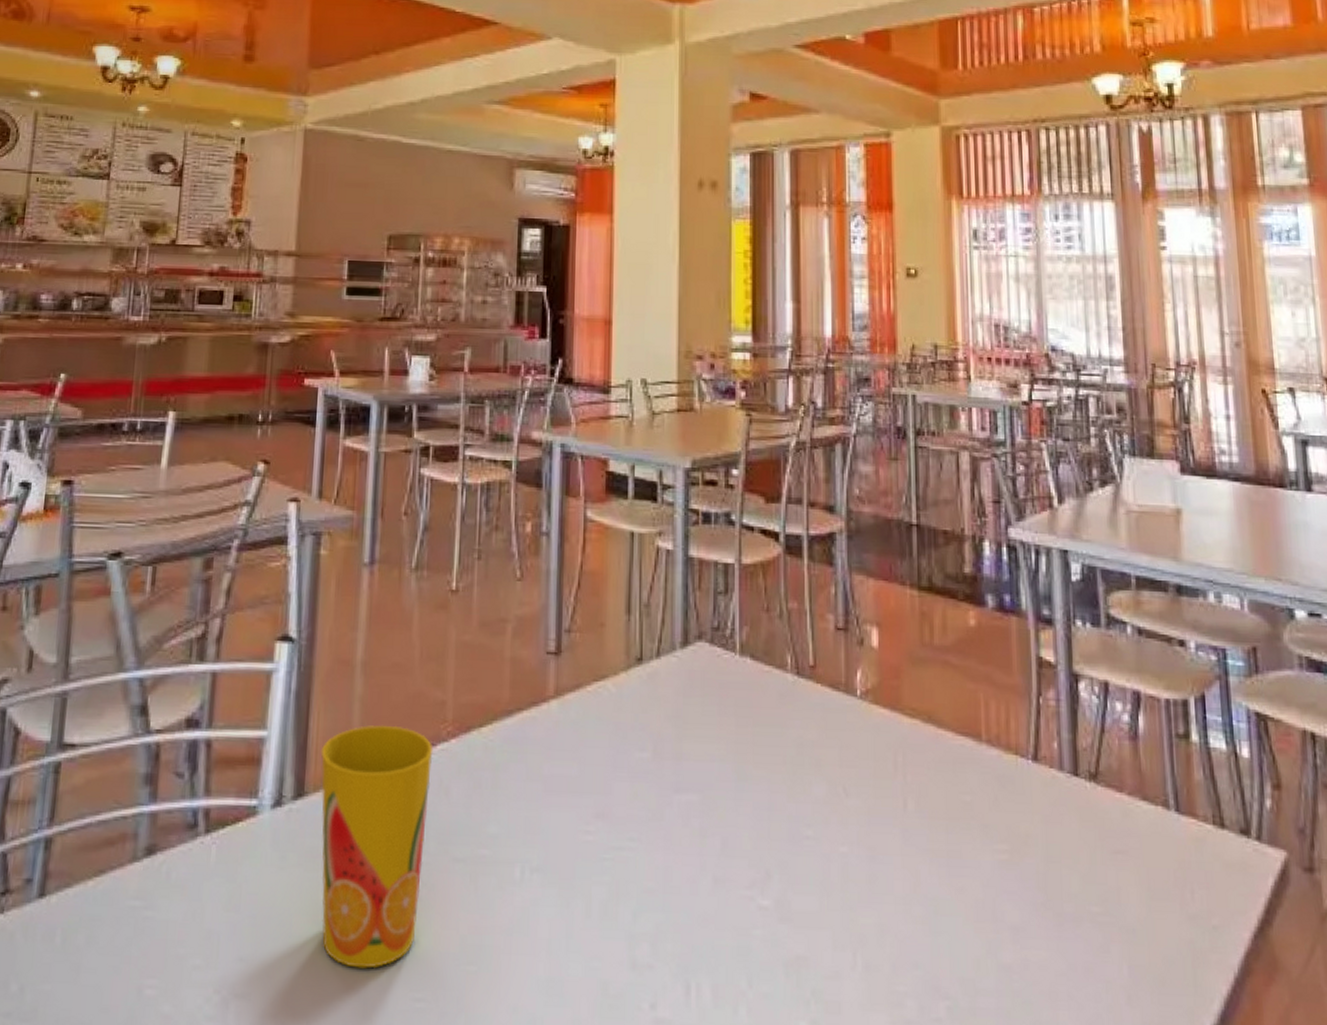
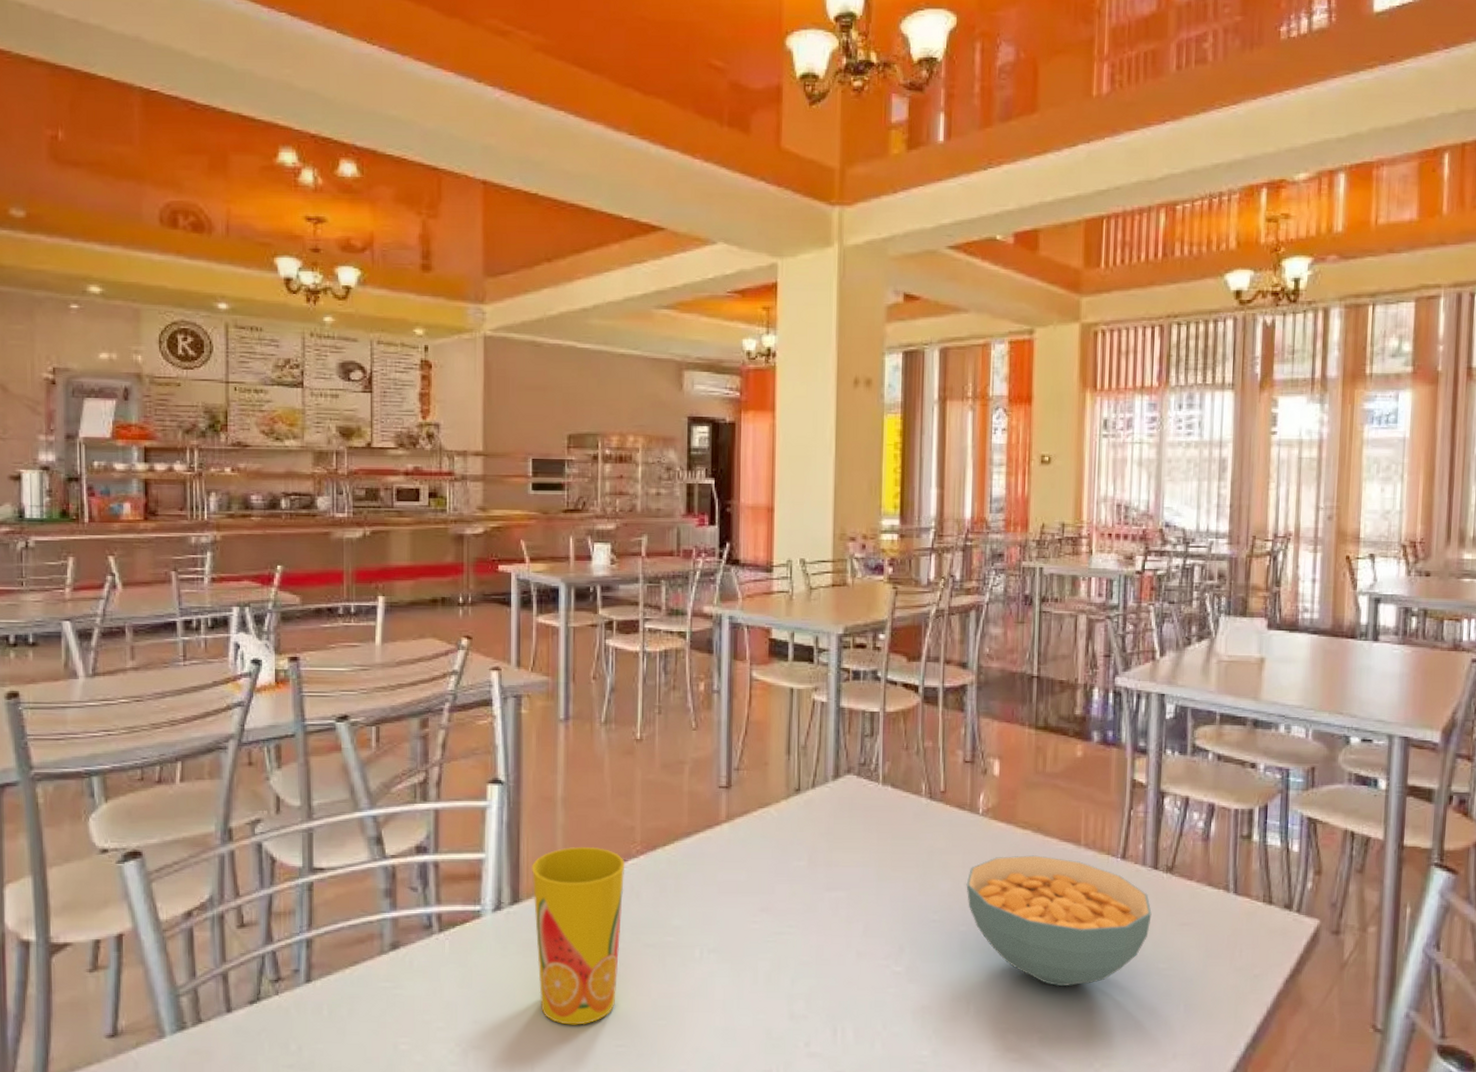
cereal bowl: none [845,752,1076,934] -> present [966,855,1152,986]

